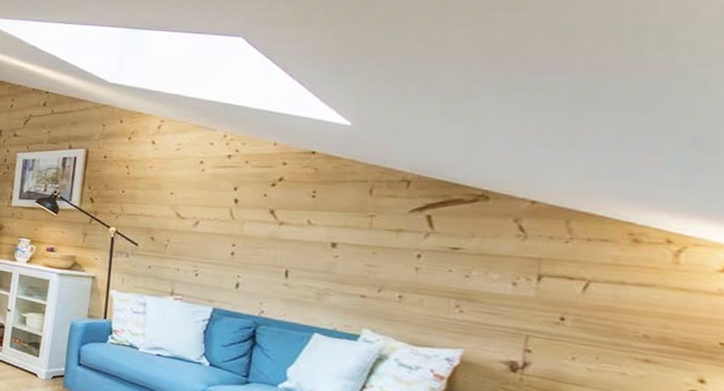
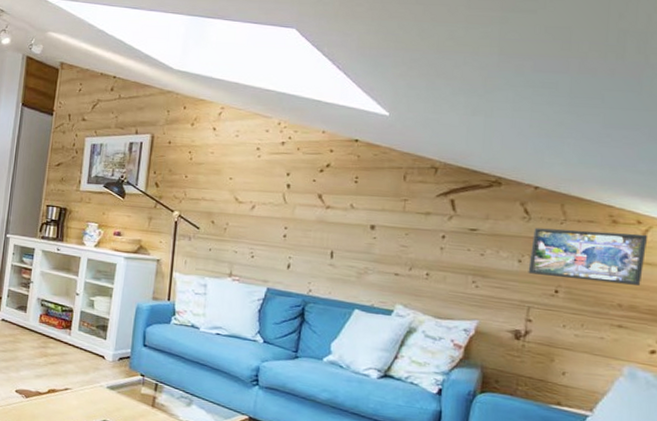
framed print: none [525,247,682,314] -> present [528,228,648,286]

